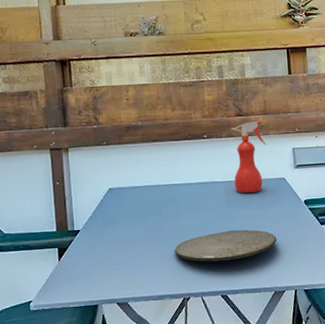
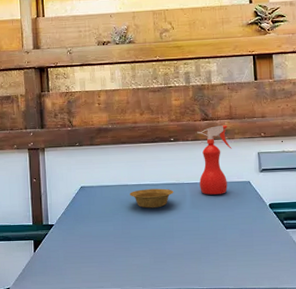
bowl: none [162,187,208,209] -> present [129,188,174,209]
plate: present [175,229,277,262] -> none [141,230,241,260]

